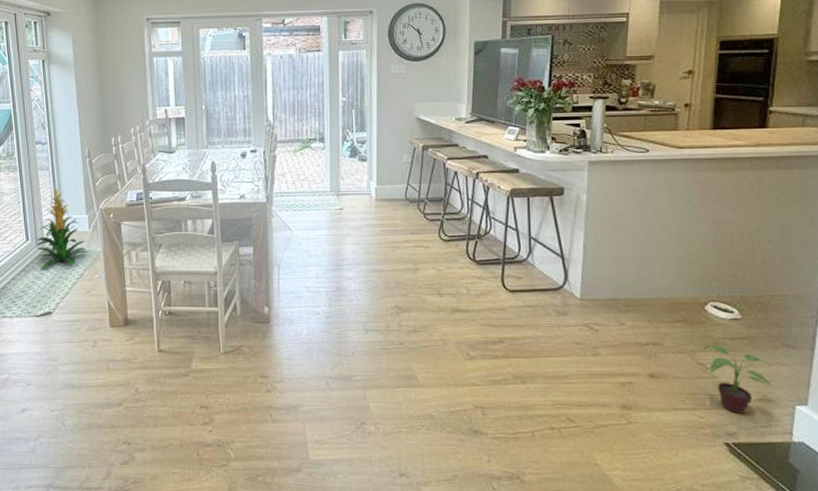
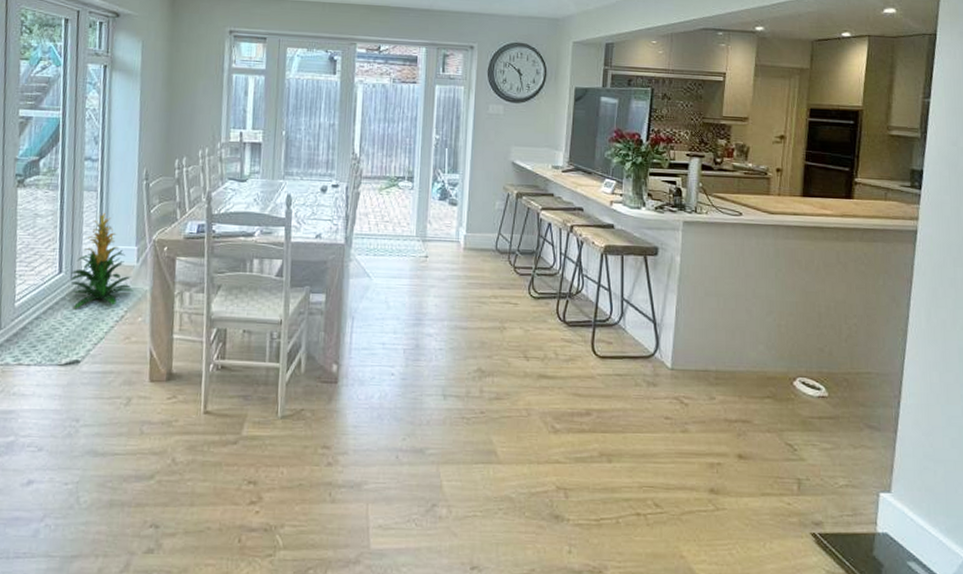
potted plant: present [704,345,773,414] -> none [792,424,858,501]

